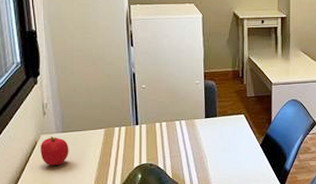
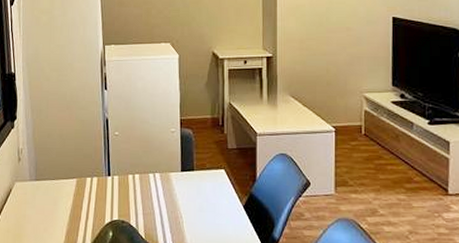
fruit: present [40,136,69,165] -> none [14,184,42,216]

